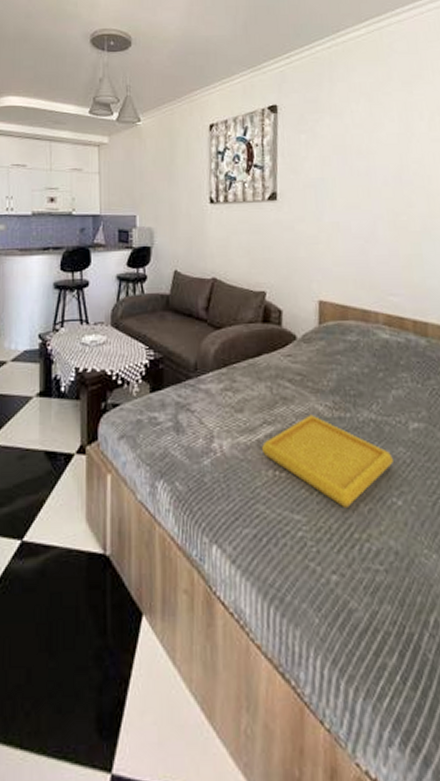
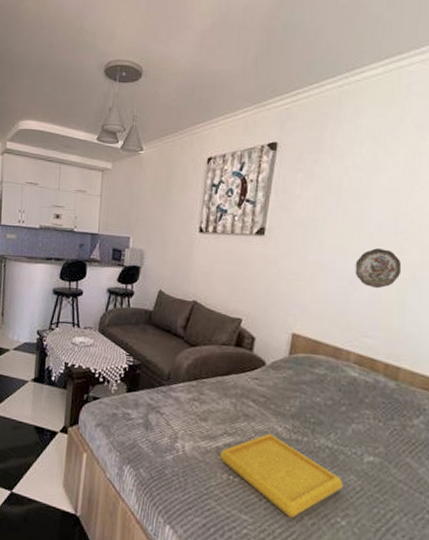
decorative plate: none [369,203,413,244] -> present [355,248,402,289]

